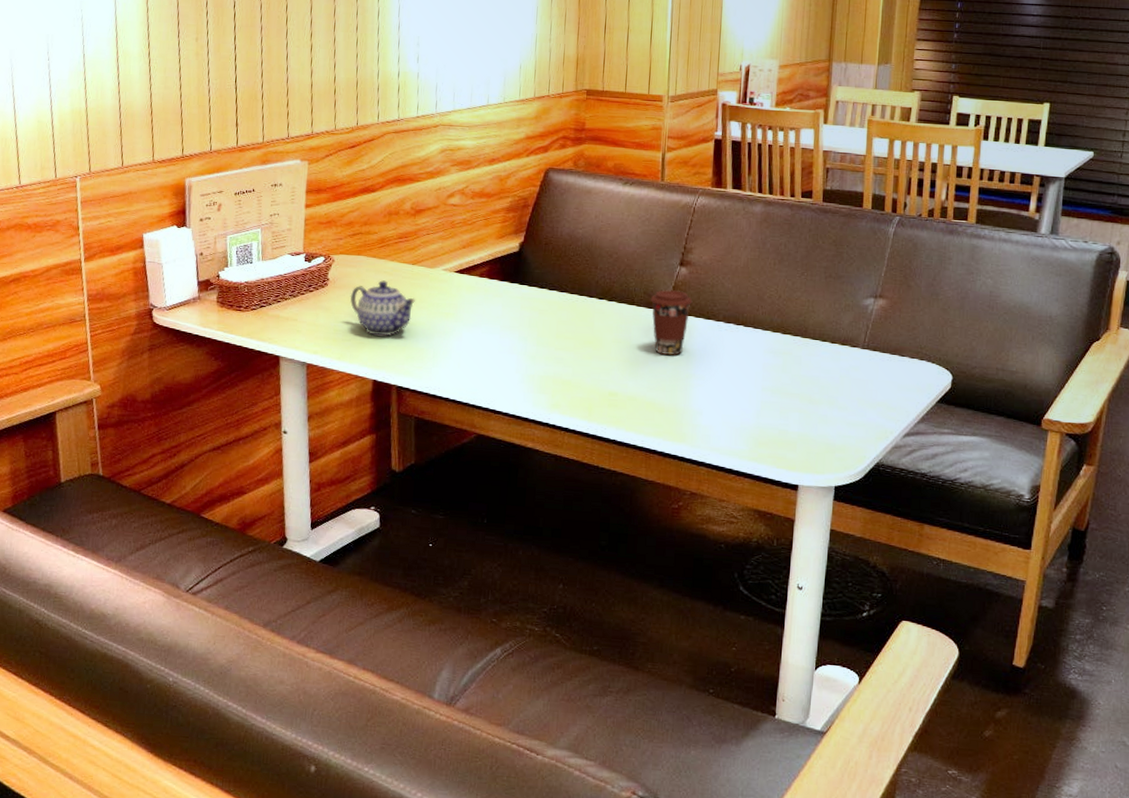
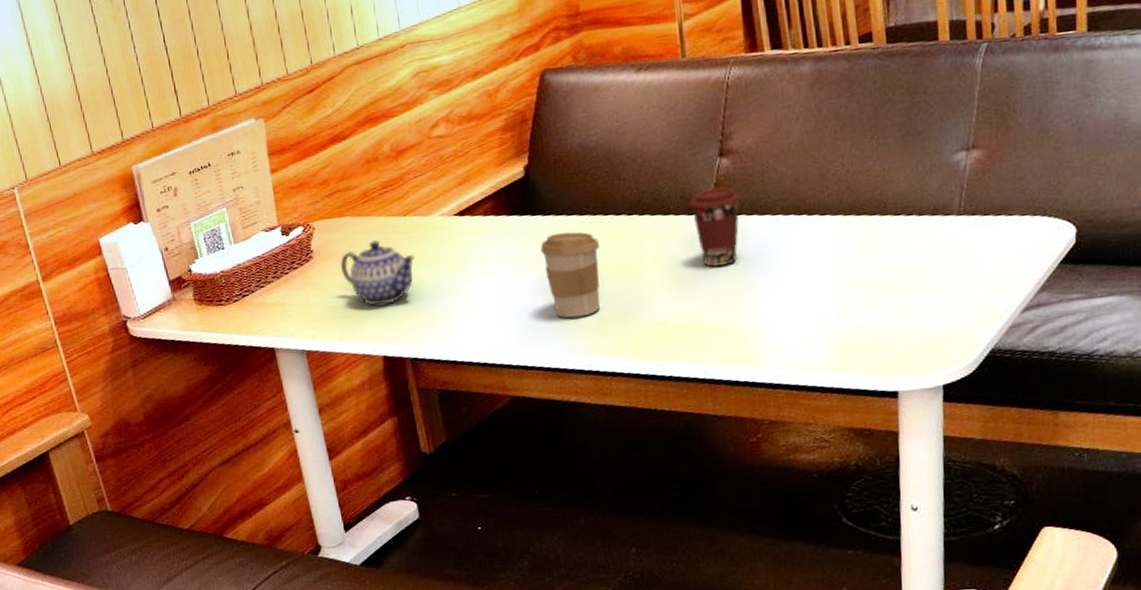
coffee cup: none [522,303,572,377] -> present [540,232,601,319]

